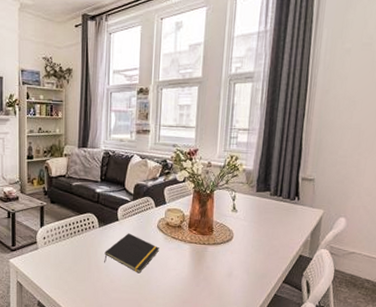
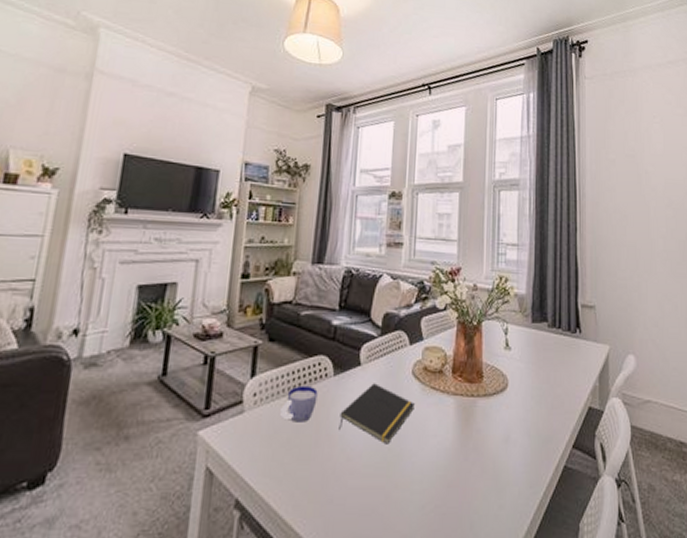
cup: none [63,233,88,257] -> present [280,385,318,422]

